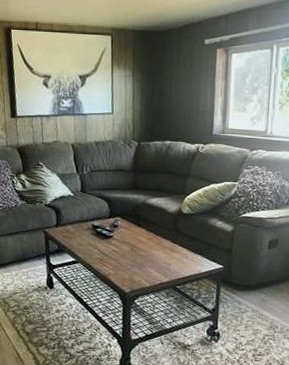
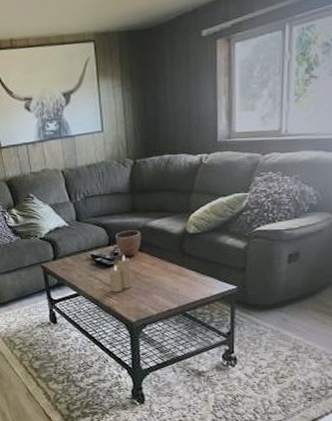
candle: none [107,227,129,263] -> present [109,254,132,293]
decorative bowl: none [116,205,140,230] -> present [116,230,141,257]

